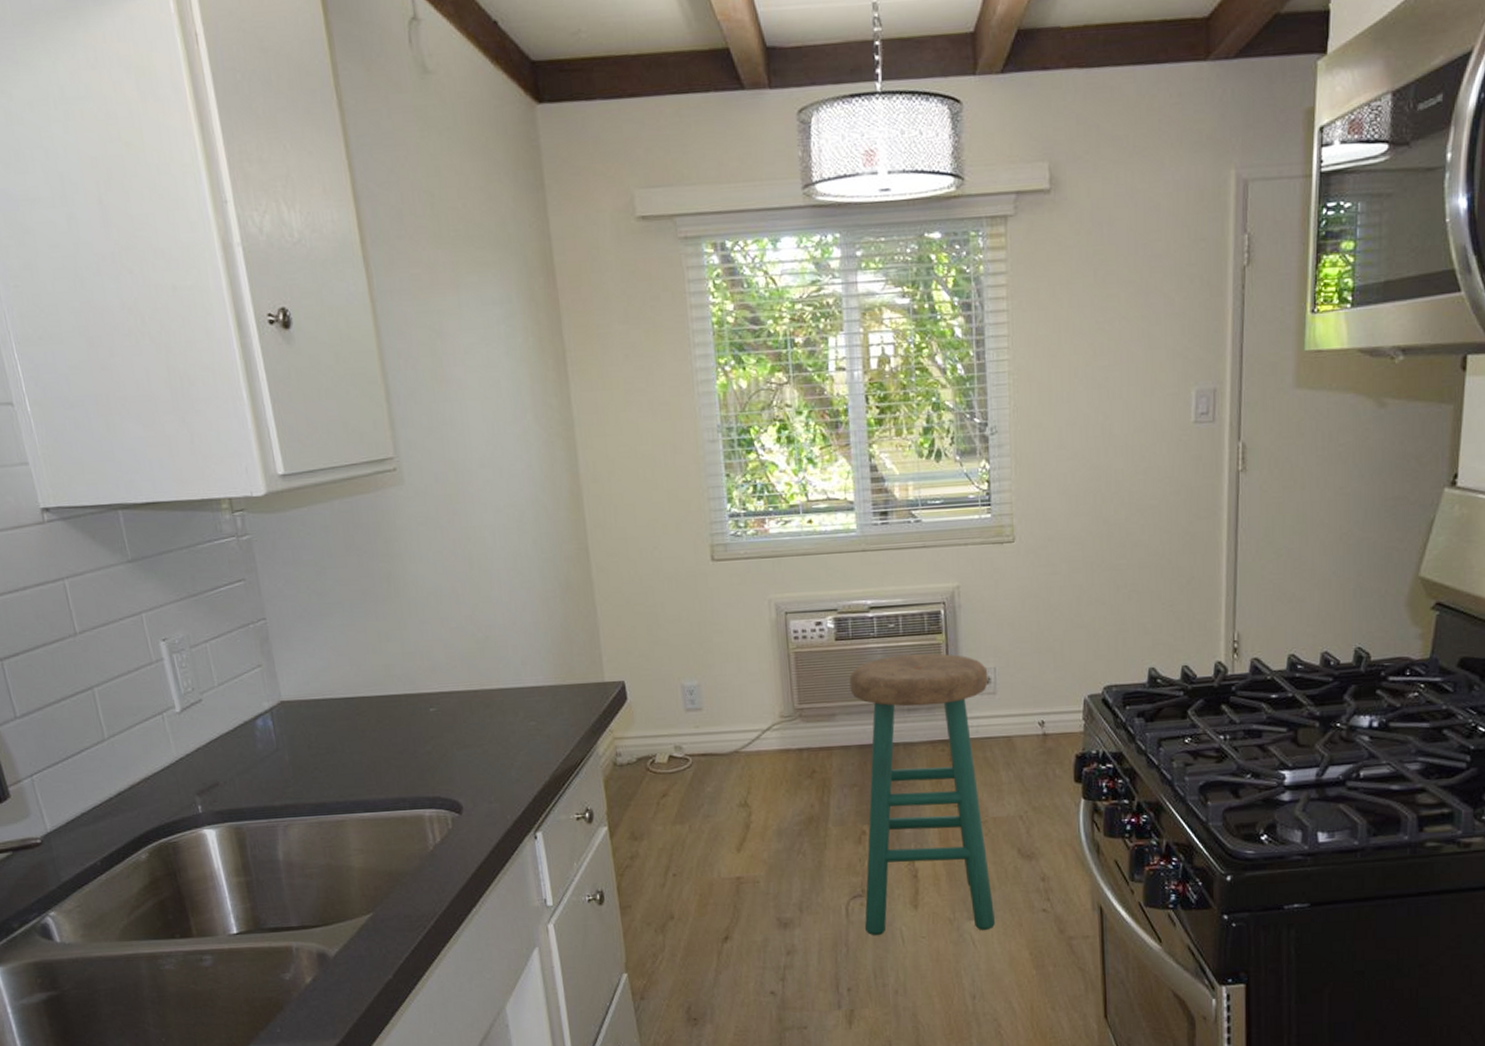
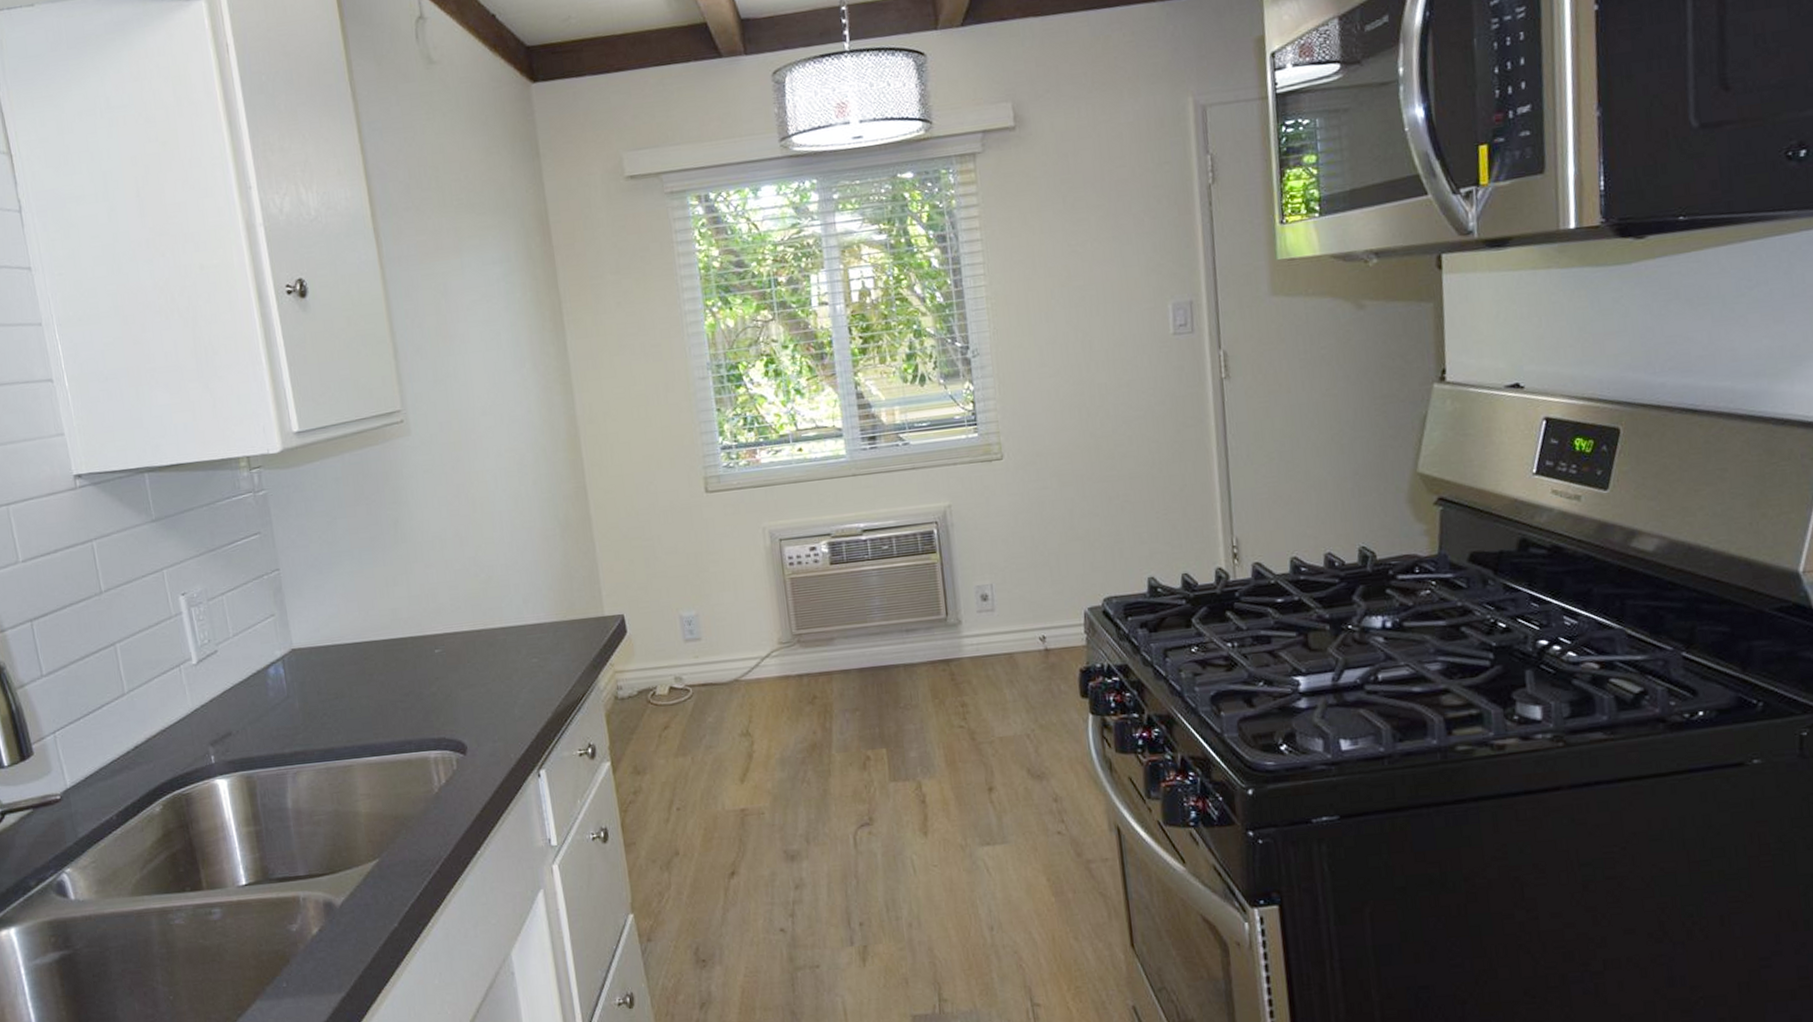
stool: present [849,653,996,936] -> none [846,573,1010,866]

